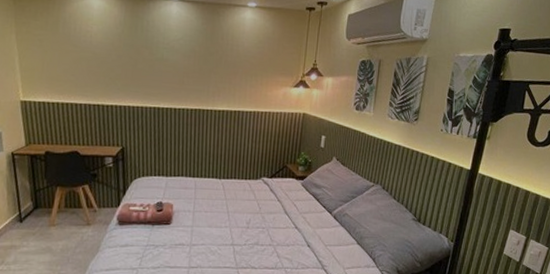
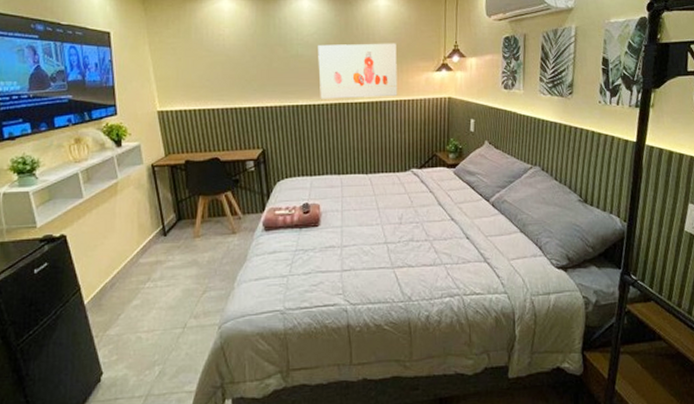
wall art: none [181,50,259,107] -> present [318,43,398,99]

